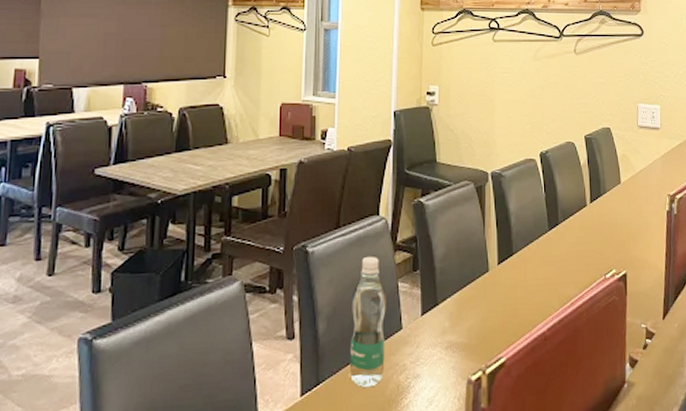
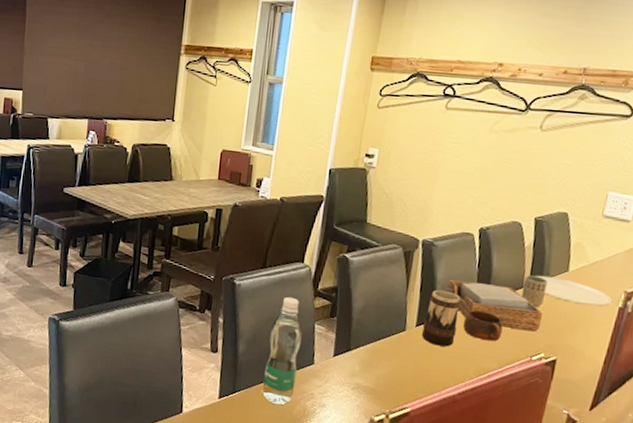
beer mug: none [505,216,536,281] -> present [422,286,461,347]
napkin holder: none [520,207,608,249] -> present [447,279,543,332]
cup: none [541,236,576,267] -> present [463,310,503,342]
cup: none [586,192,606,223] -> present [521,275,548,307]
plate: none [595,190,661,214] -> present [536,275,613,307]

